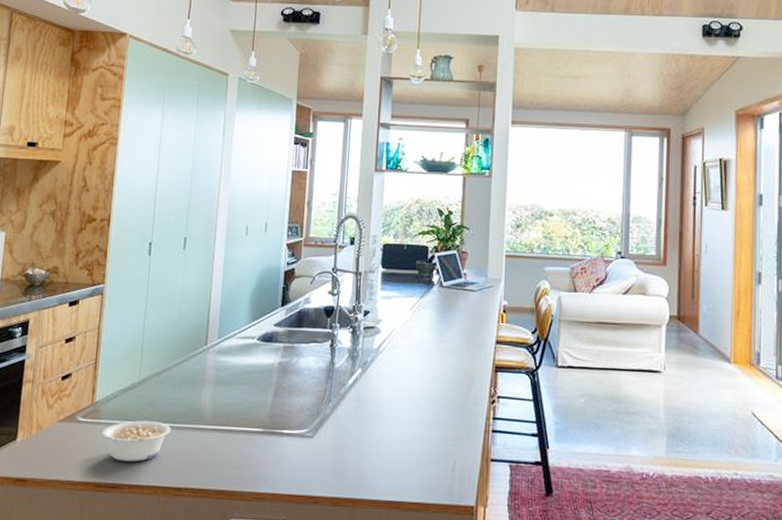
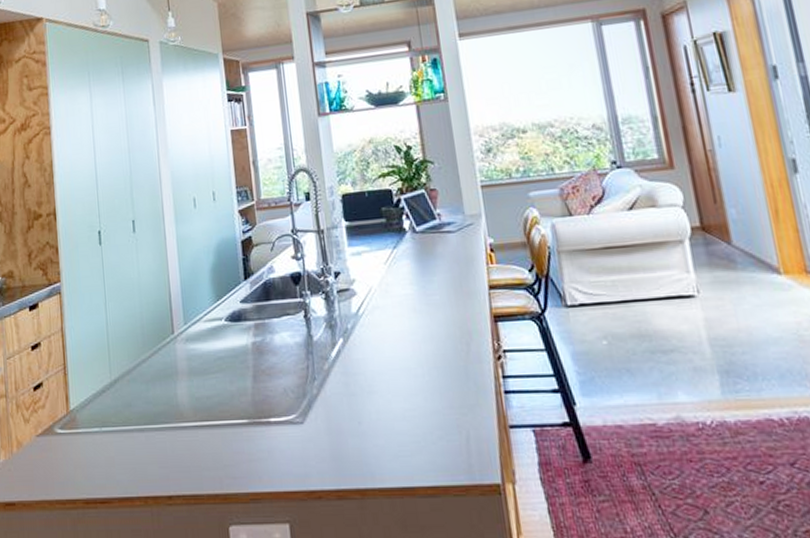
legume: present [102,420,171,462] -> none [82,425,151,473]

